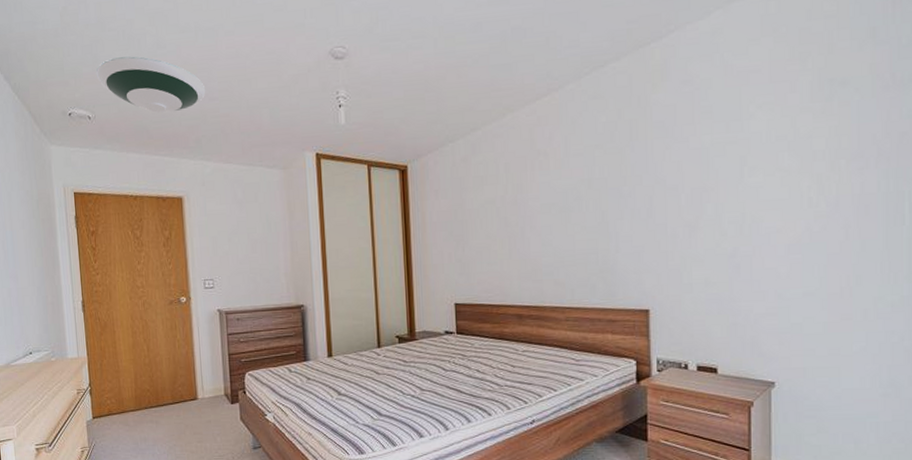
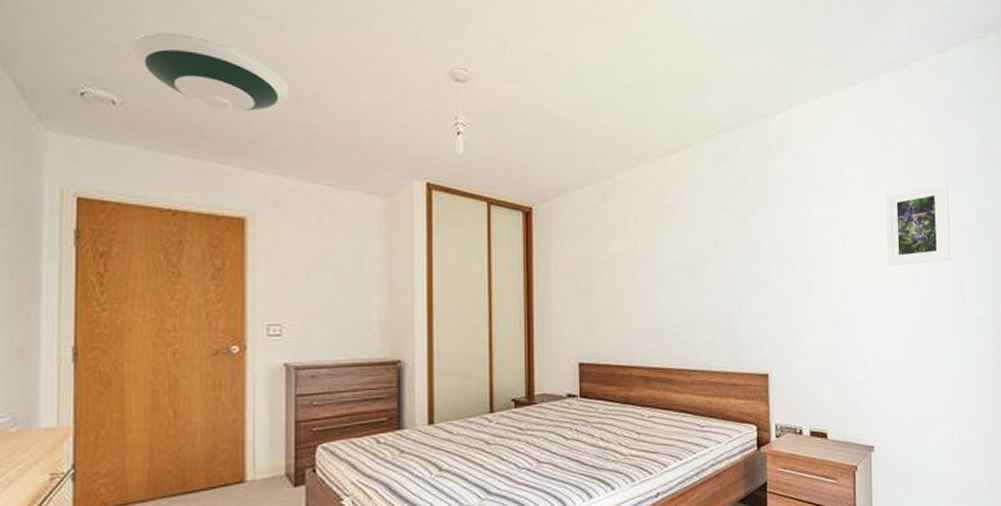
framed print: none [795,87,885,190] -> present [884,182,951,266]

